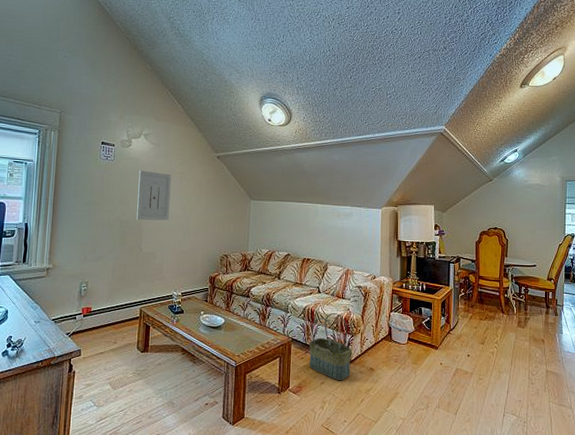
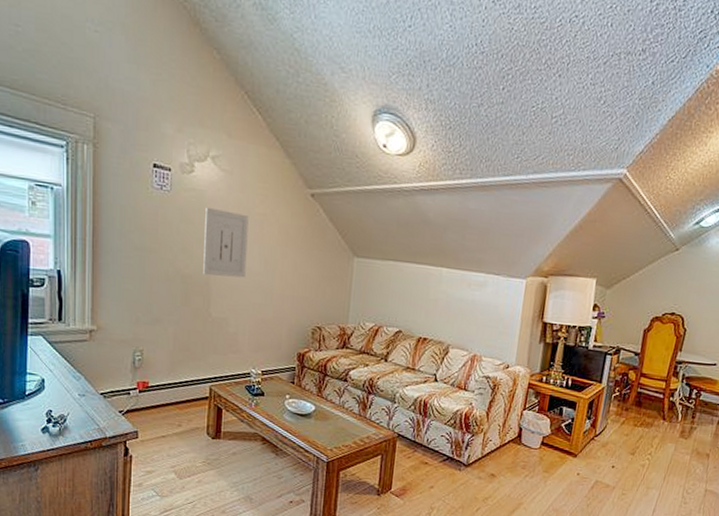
basket: present [309,312,352,381] -> none [417,406,471,486]

